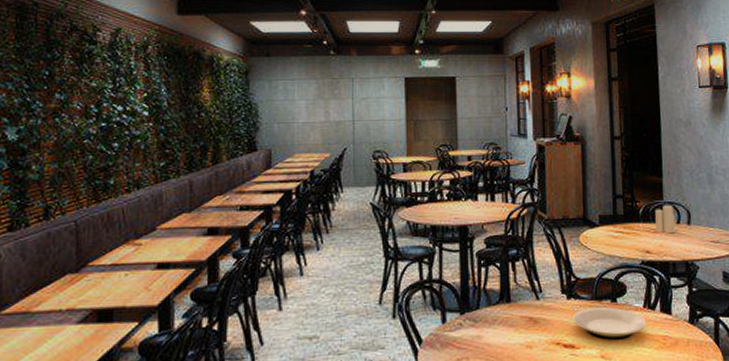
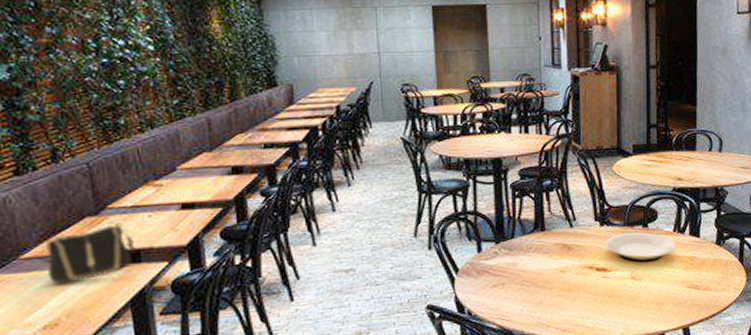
handbag: none [17,281,109,341] -> present [38,223,135,284]
candle: present [654,204,677,234] -> none [686,133,709,162]

